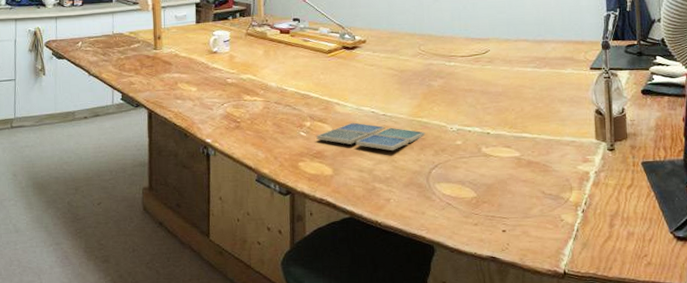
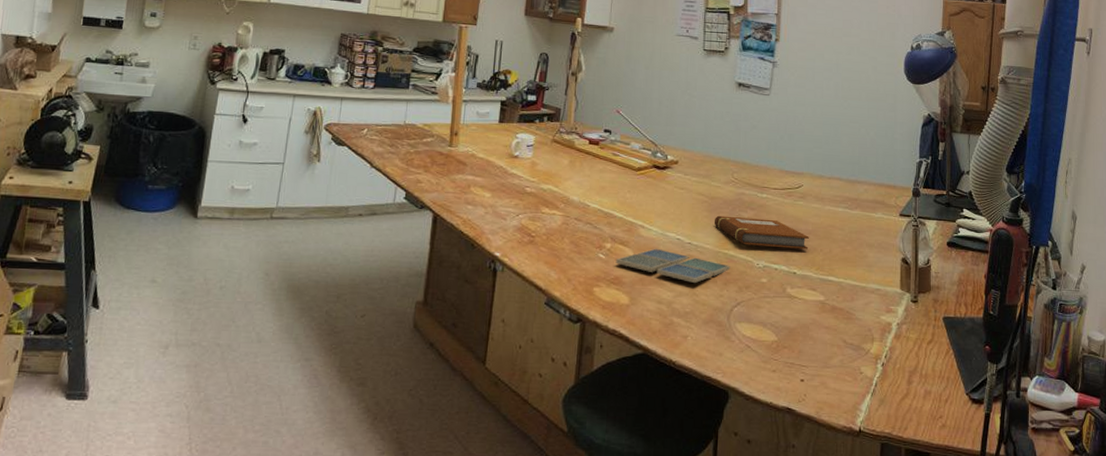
notebook: none [405,85,500,112] -> present [714,215,809,249]

